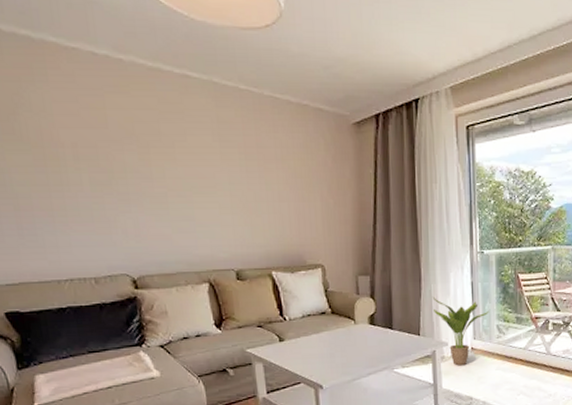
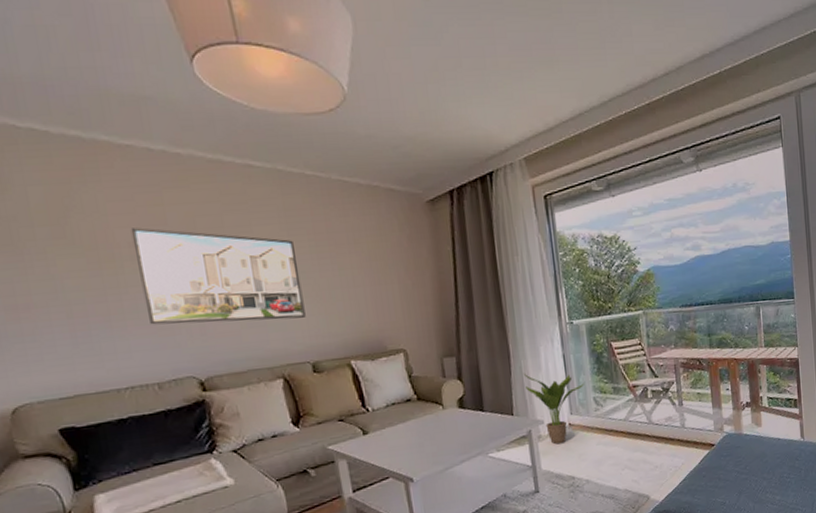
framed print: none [74,129,232,227] -> present [130,227,306,325]

